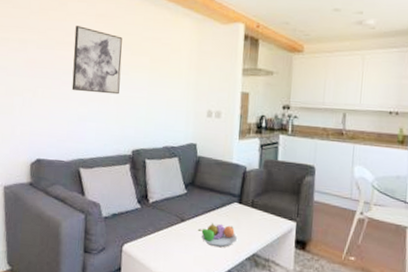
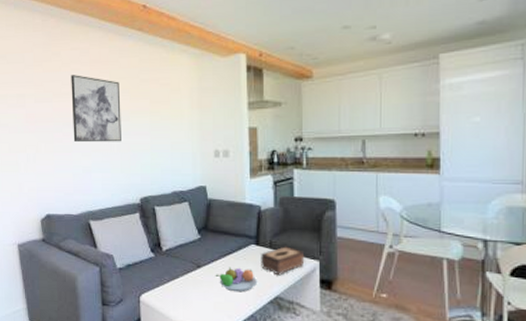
tissue box: none [242,206,283,234] -> present [261,246,305,276]

